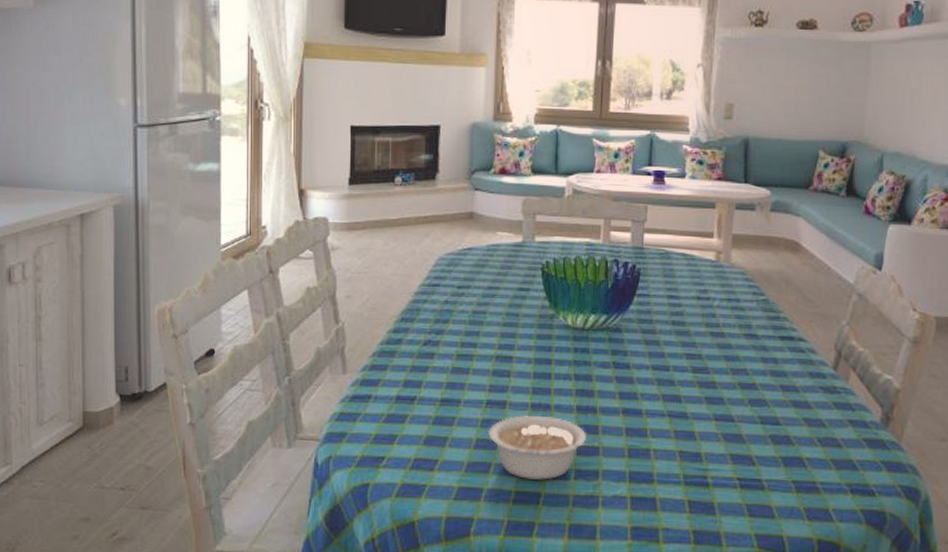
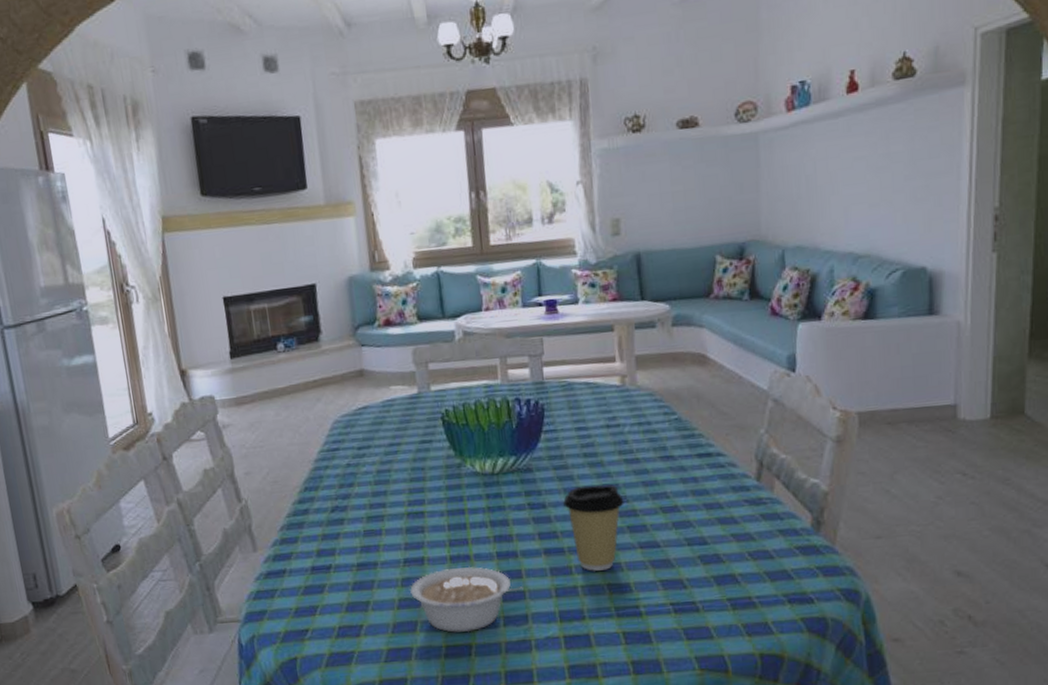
coffee cup: none [647,352,705,437] -> present [563,484,624,571]

